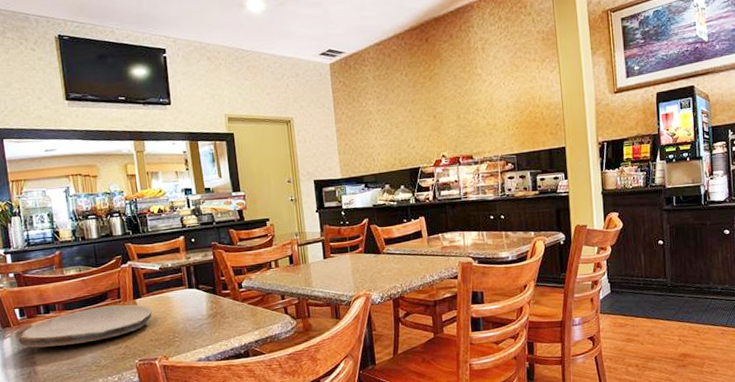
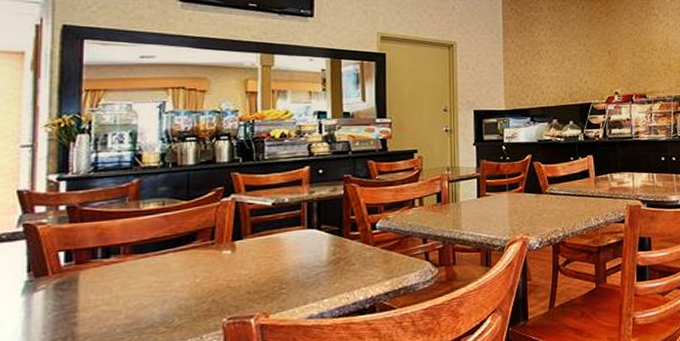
plate: present [18,304,153,348] -> none [55,247,256,304]

